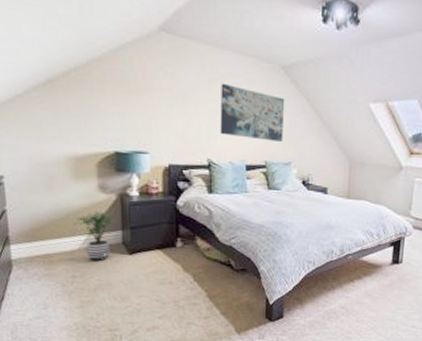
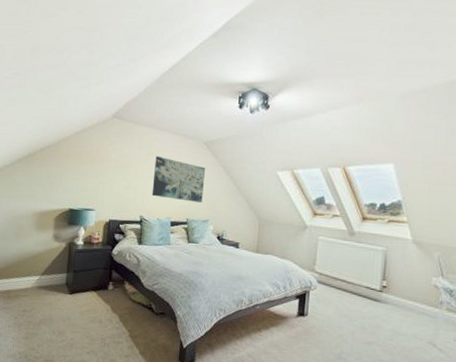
potted plant: present [74,211,116,262] -> none [31,256,63,299]

